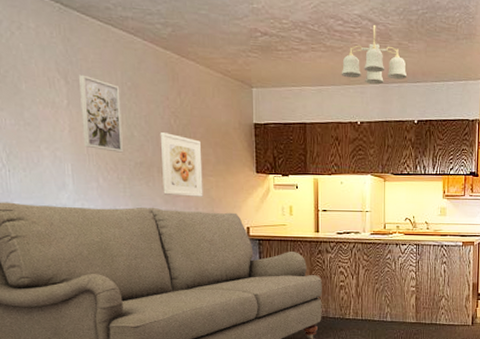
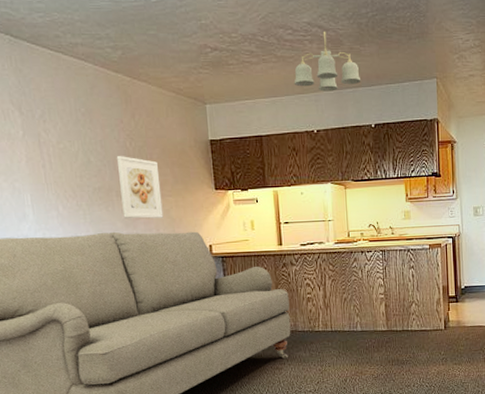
wall art: present [79,74,123,153] -> none [33,104,81,180]

